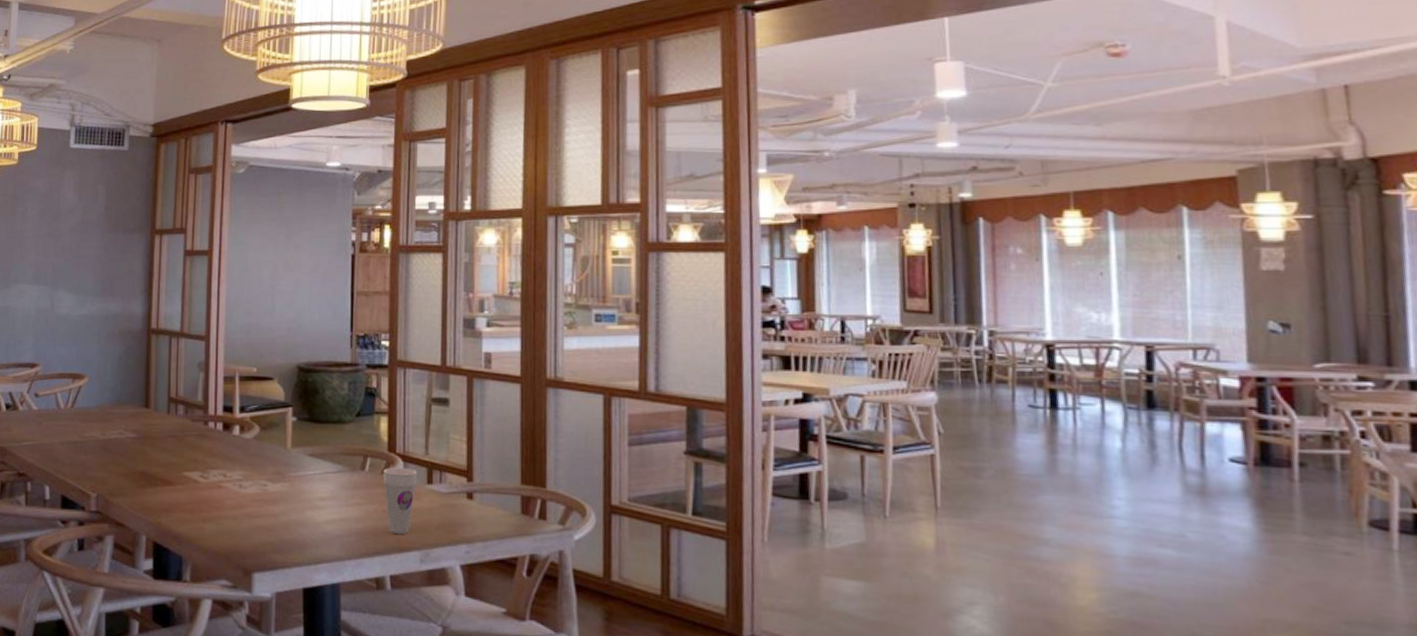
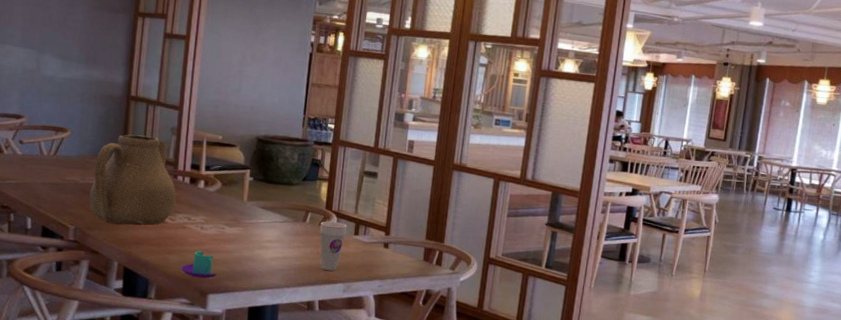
teapot: none [111,375,209,486] -> present [89,134,177,224]
teacup: none [219,516,262,552] -> present [181,251,217,279]

